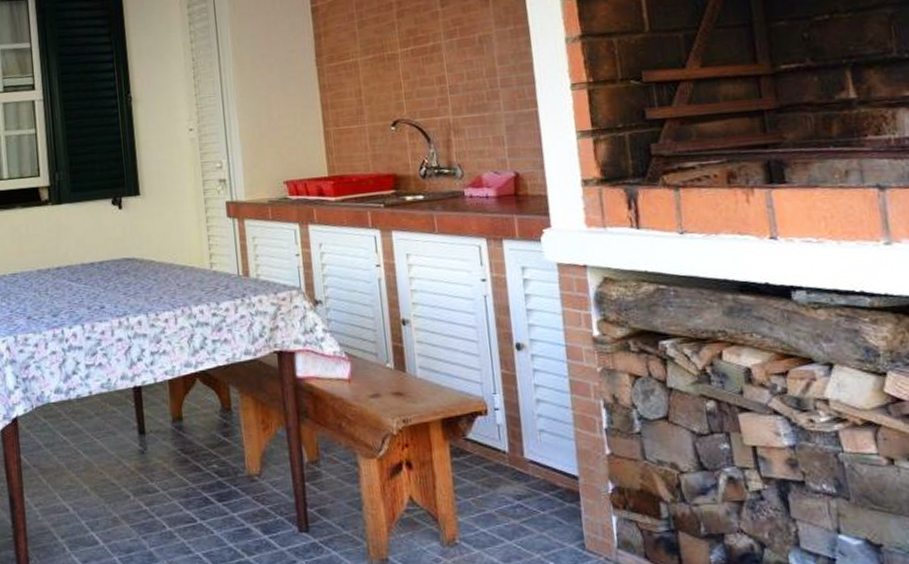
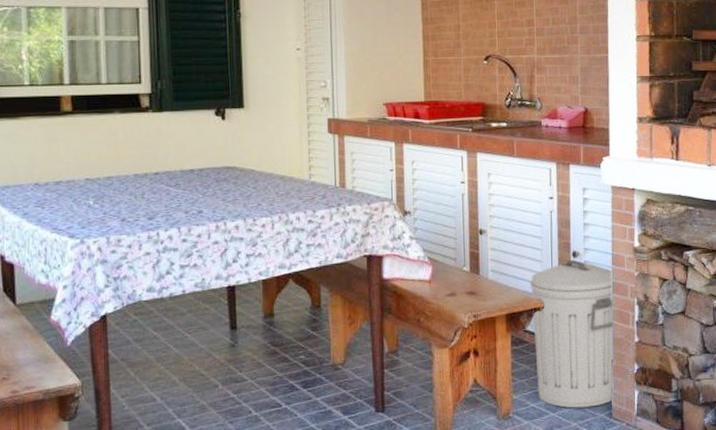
trash can: none [467,352,584,536] -> present [530,259,614,408]

